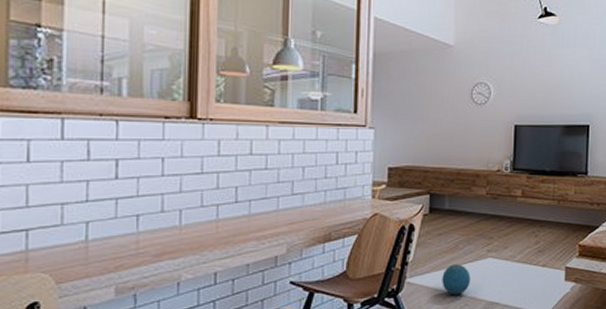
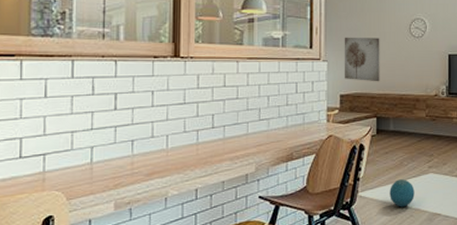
wall art: none [393,101,437,154] -> present [344,37,380,82]

